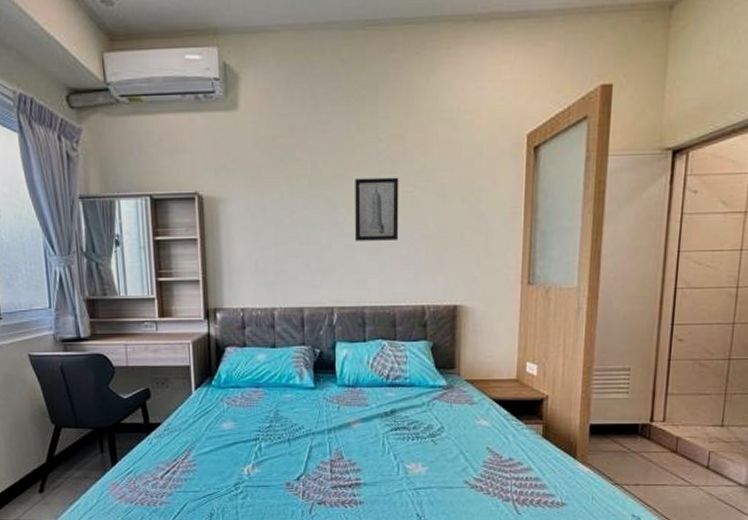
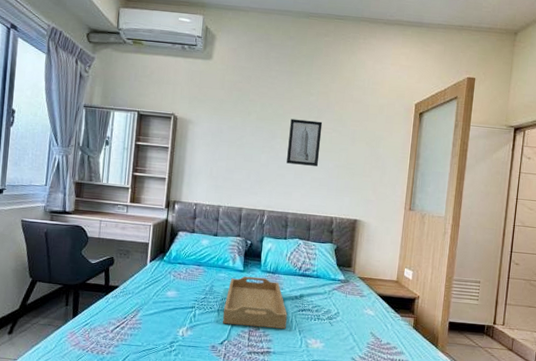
serving tray: none [295,393,377,456] -> present [222,276,287,329]

